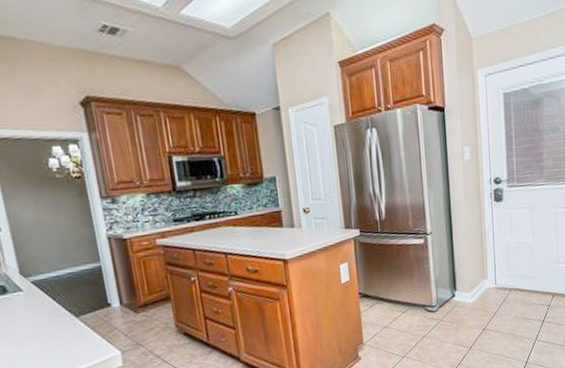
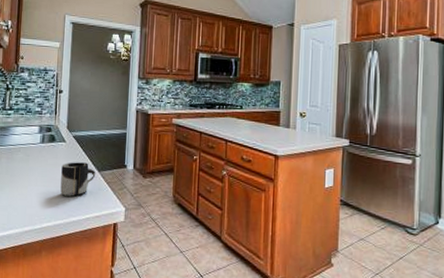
cup: none [25,310,74,354] -> present [60,162,96,196]

